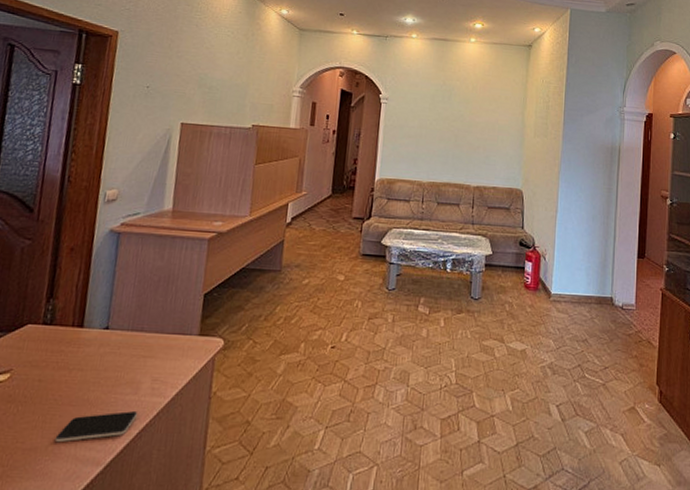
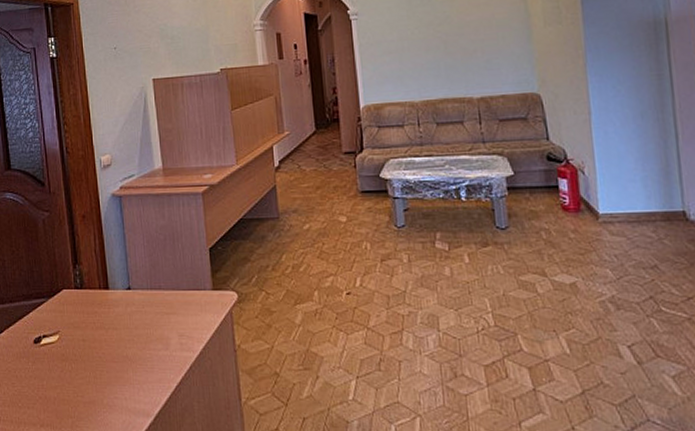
smartphone: present [54,411,138,443] -> none [107,366,173,396]

